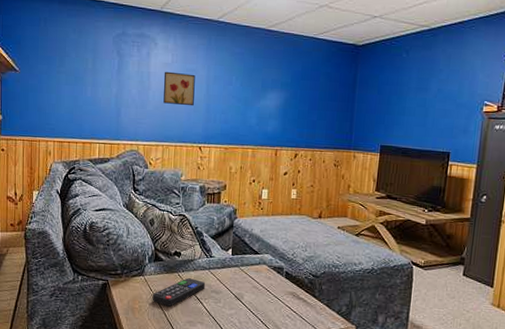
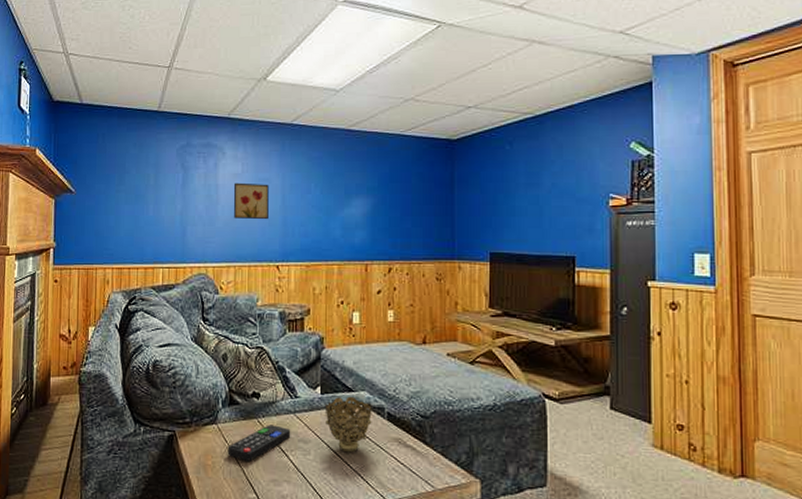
decorative bowl: none [234,258,275,303] -> present [324,396,374,453]

